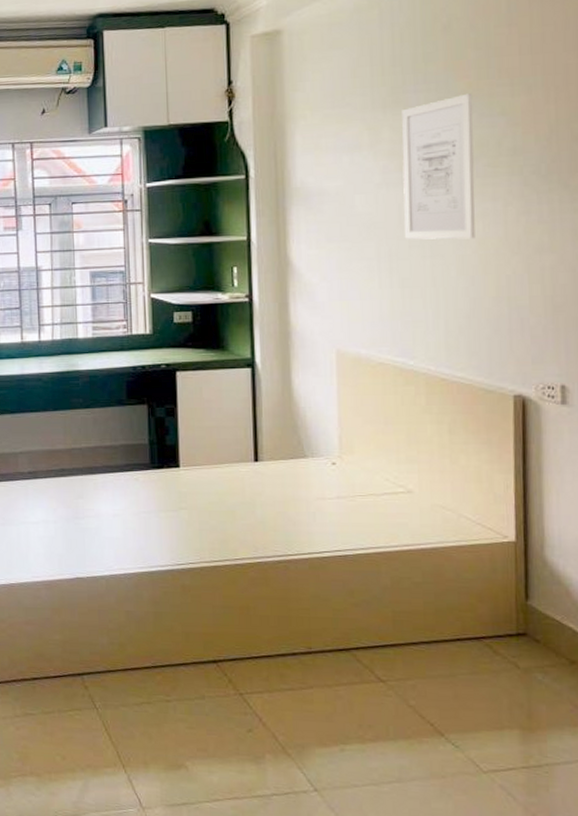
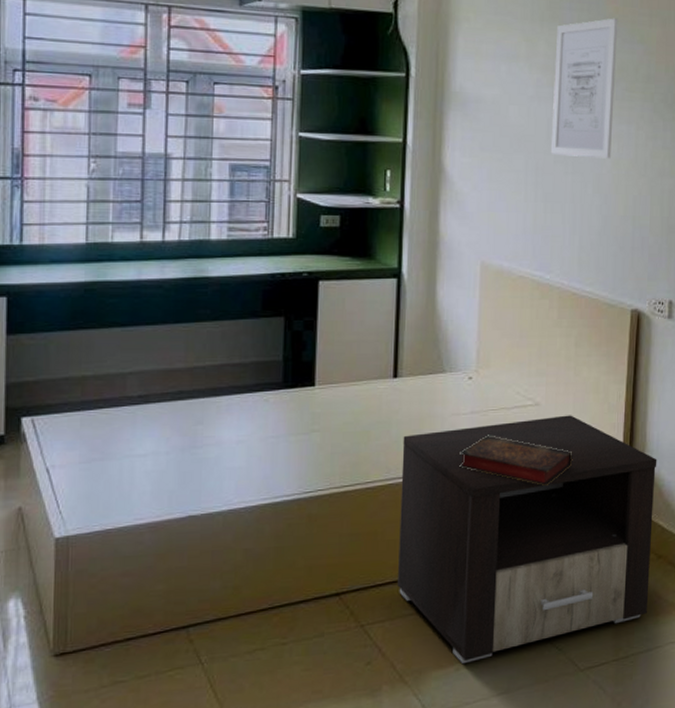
nightstand: none [268,504,562,746] -> present [398,415,657,665]
book: none [327,520,456,576] -> present [458,435,573,487]

